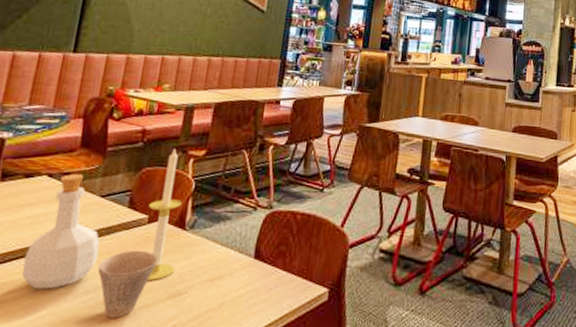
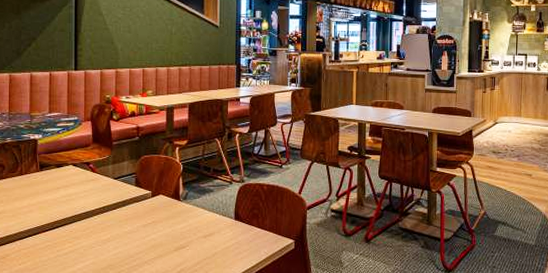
bottle: present [22,173,100,290] -> none [67,162,119,247]
cup: present [98,250,158,318] -> none [121,217,163,265]
candle: present [147,148,183,282] -> none [150,140,176,239]

